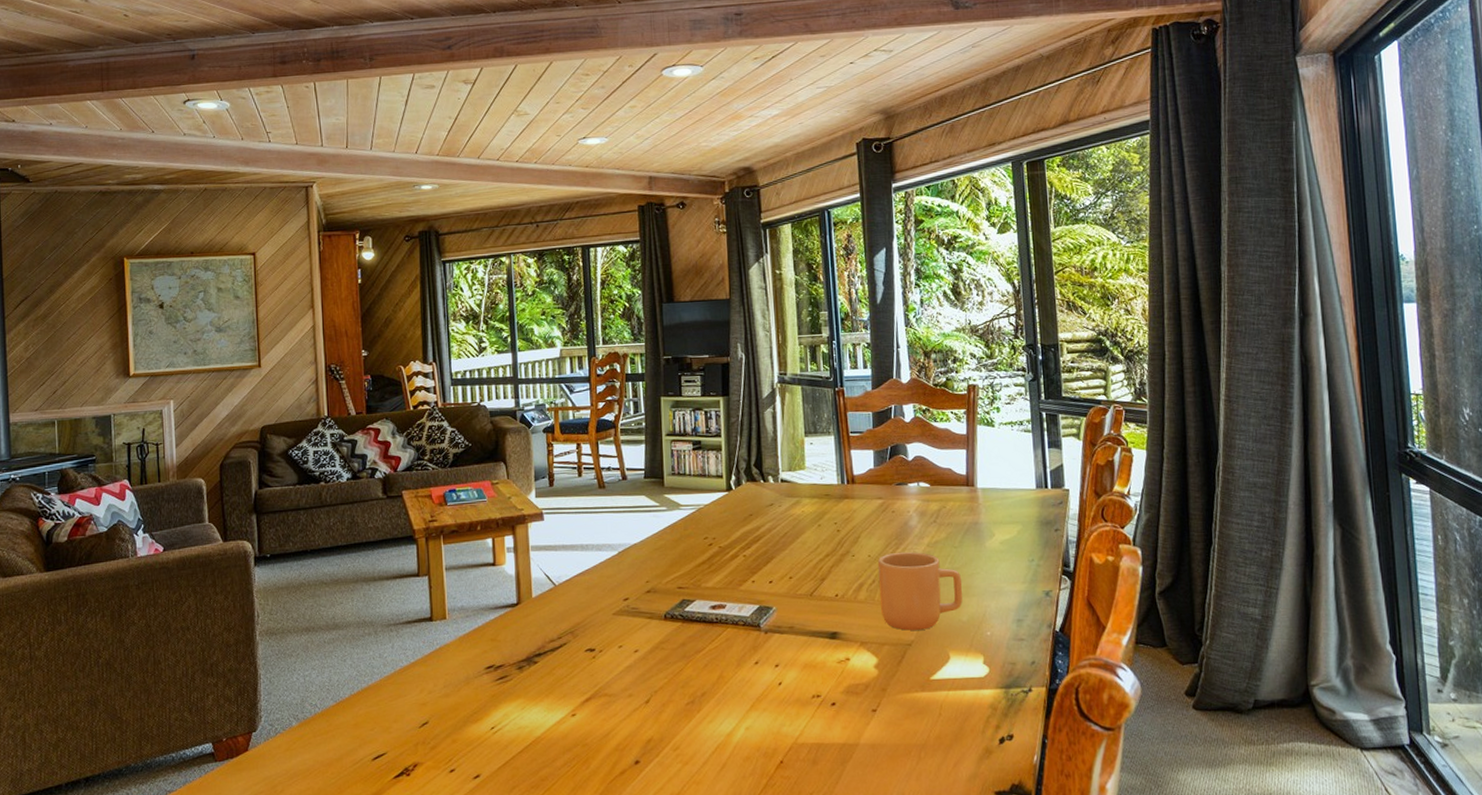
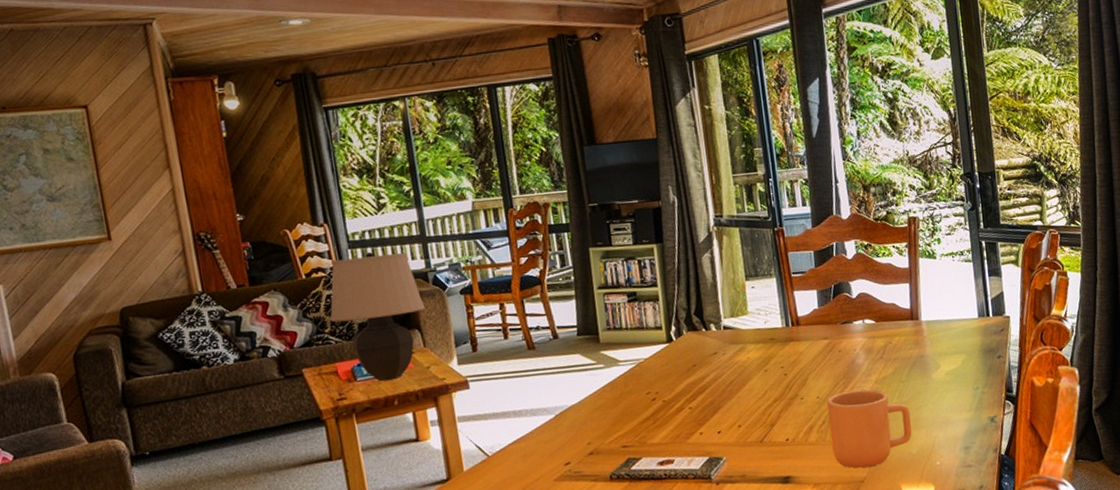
table lamp: none [430,390,512,508] -> present [330,252,426,382]

